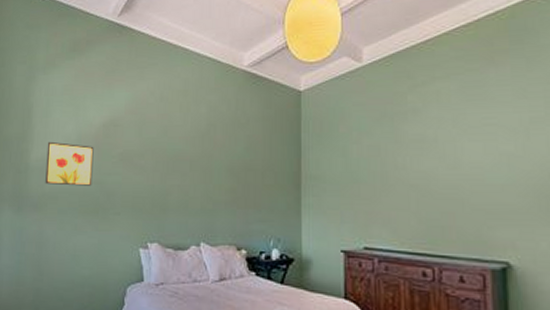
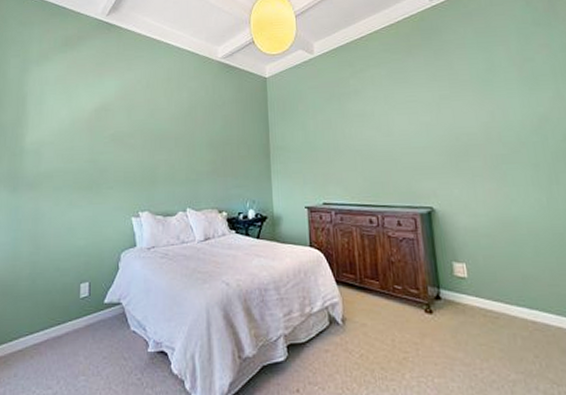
wall art: present [45,141,94,186] -> none [40,126,87,165]

